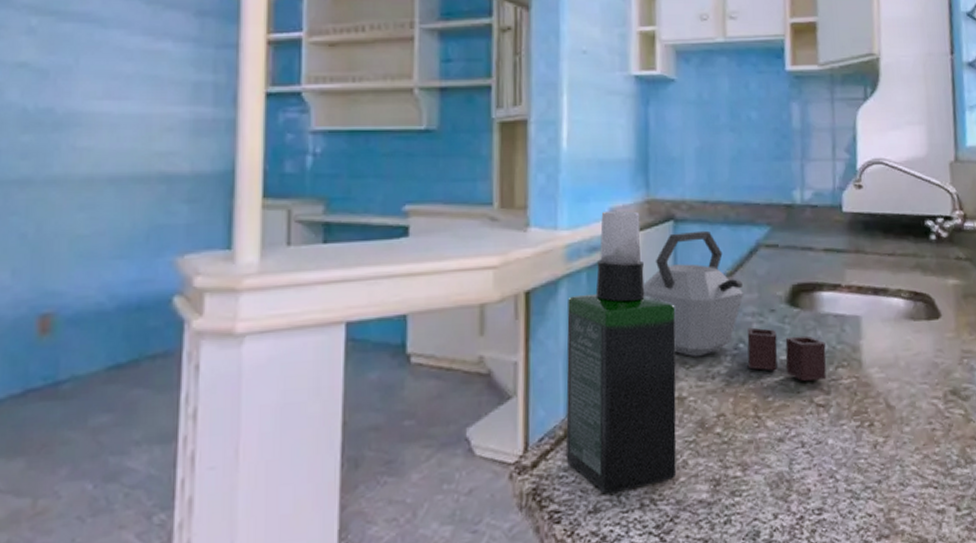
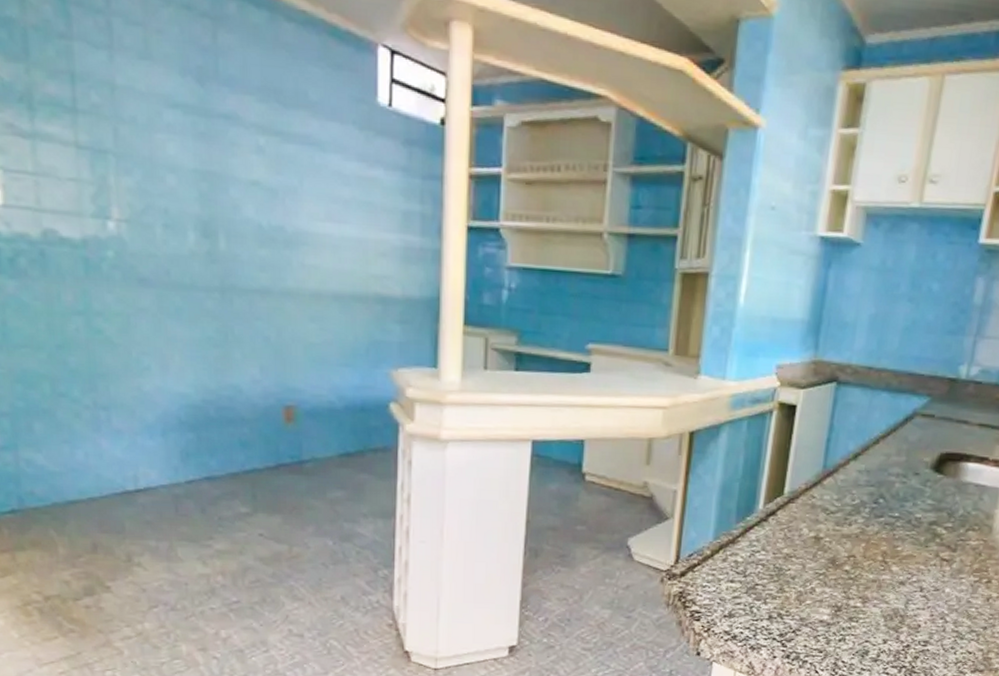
spray bottle: present [566,210,677,494] -> none [710,367,826,605]
kettle: present [643,230,827,381] -> none [797,394,962,540]

